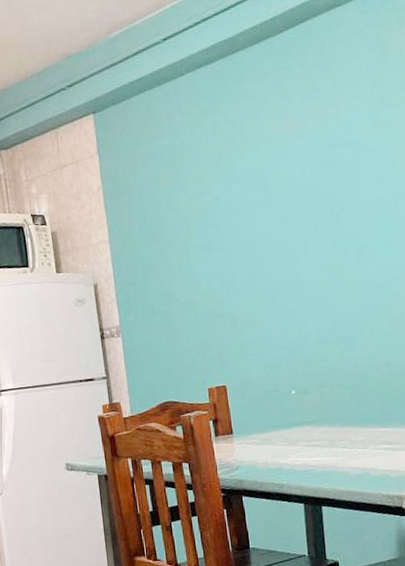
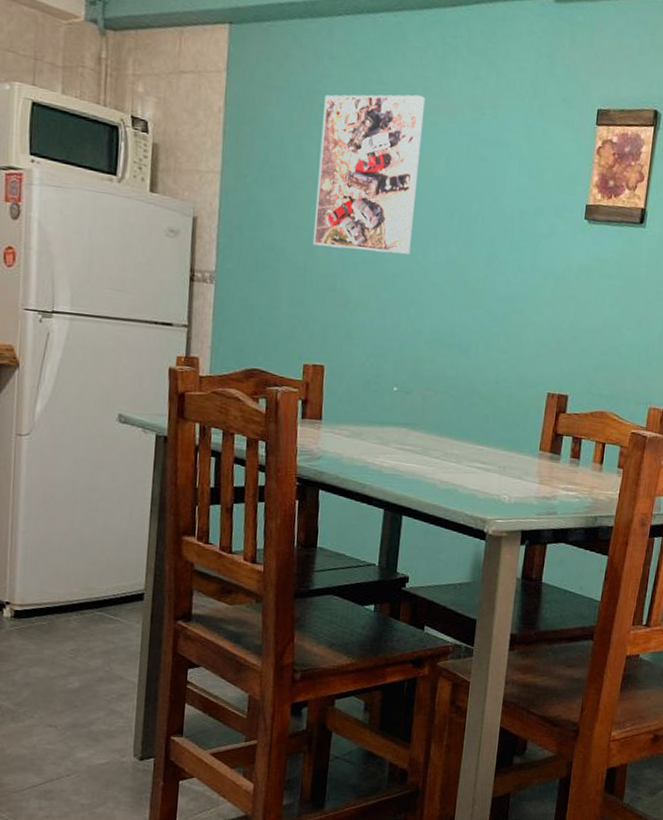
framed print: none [183,122,284,281] -> present [312,94,426,254]

